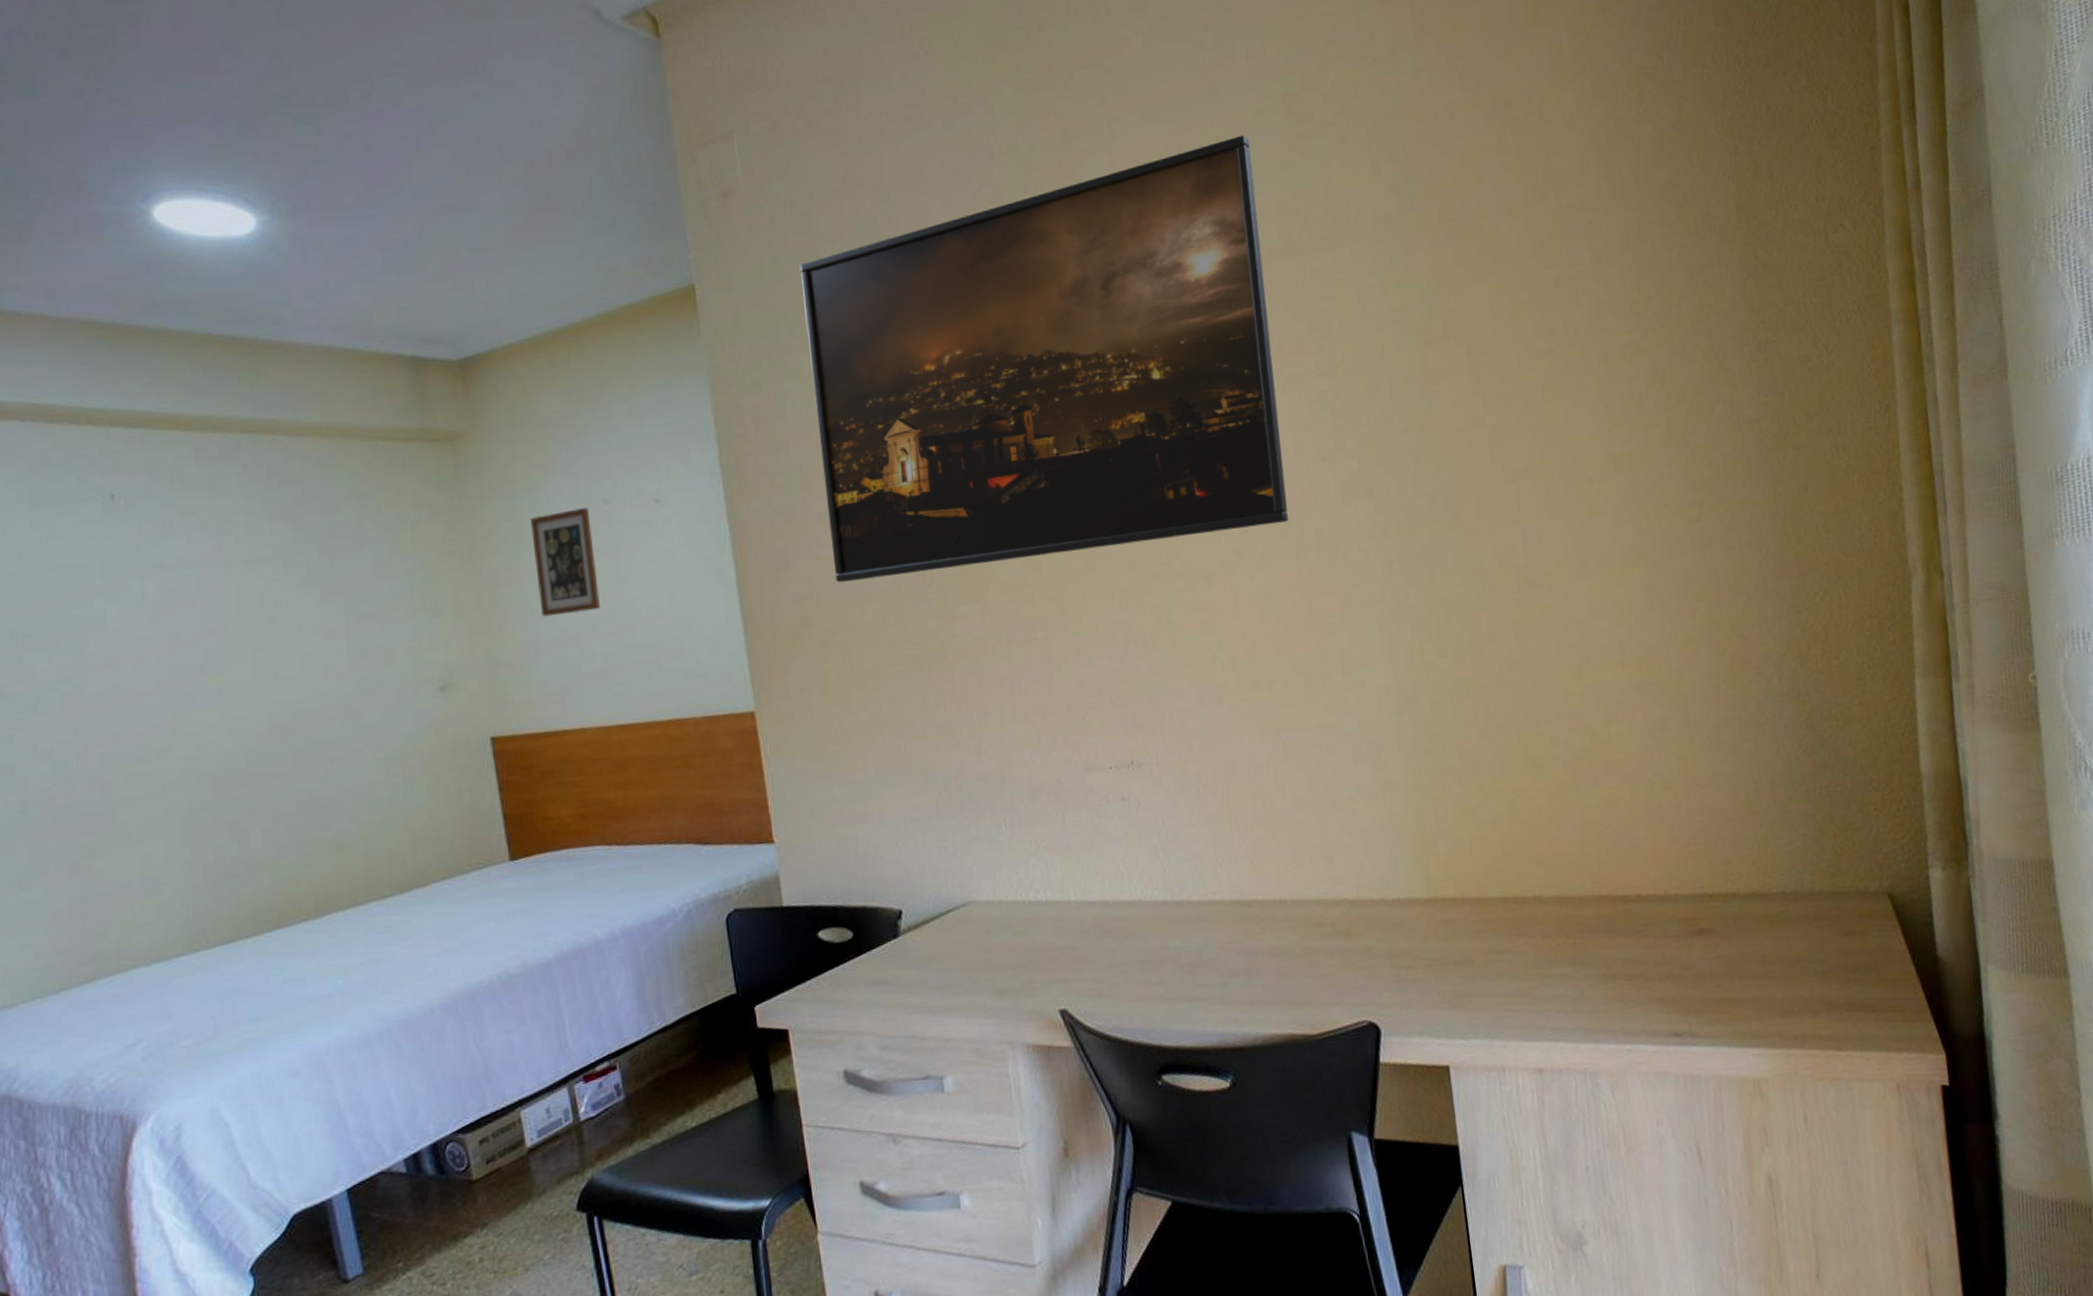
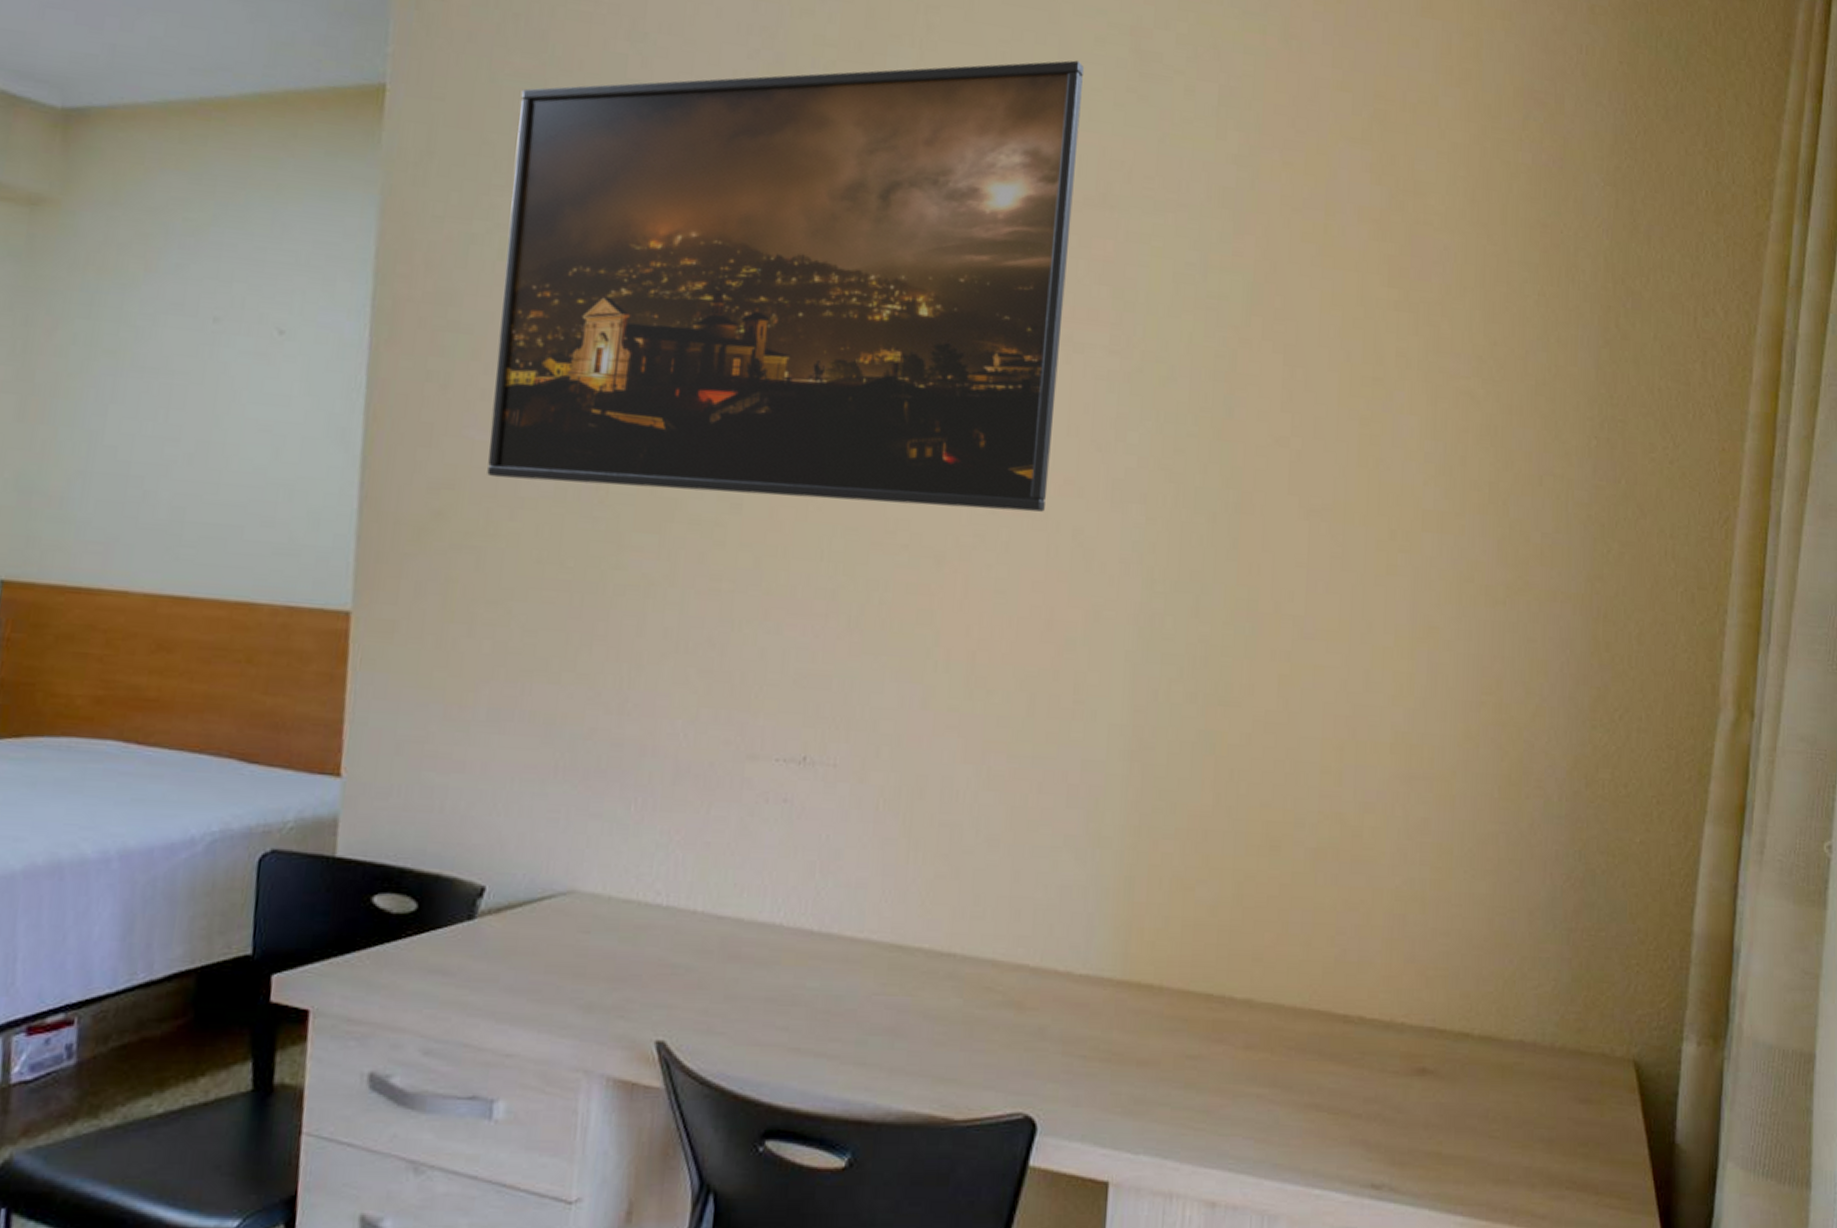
picture frame: present [530,508,600,617] -> none [100,319,192,450]

